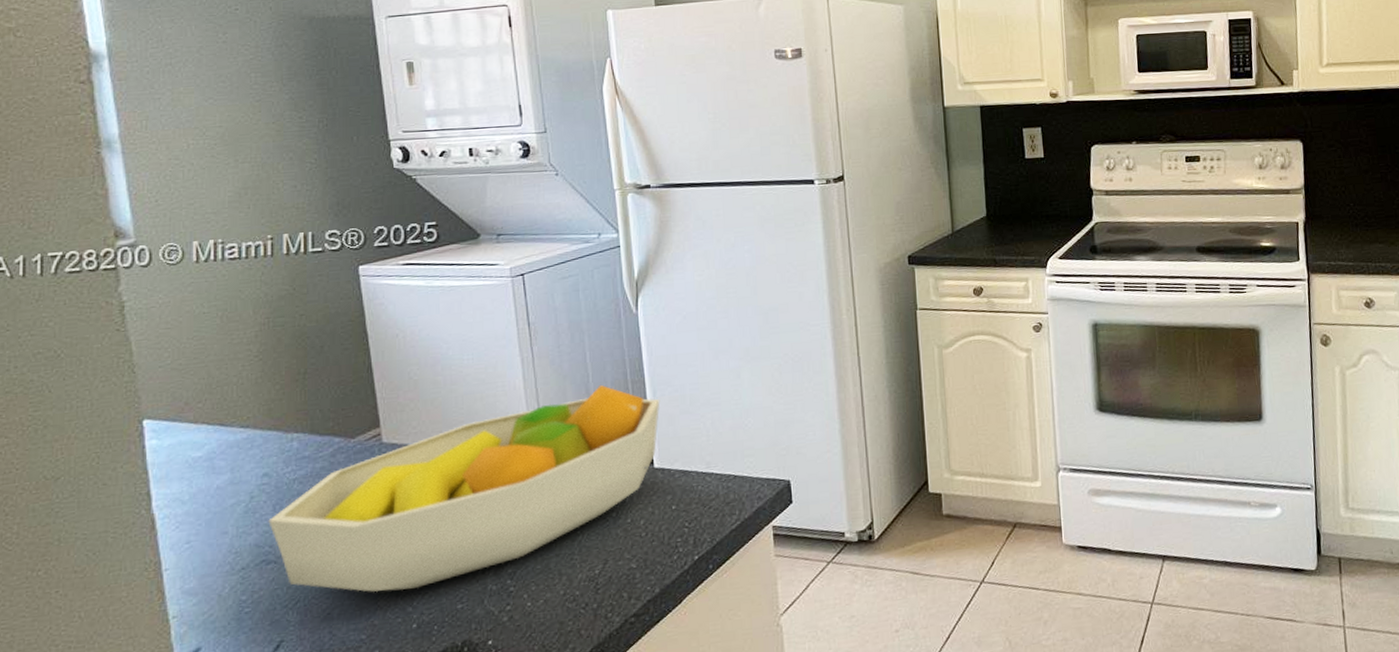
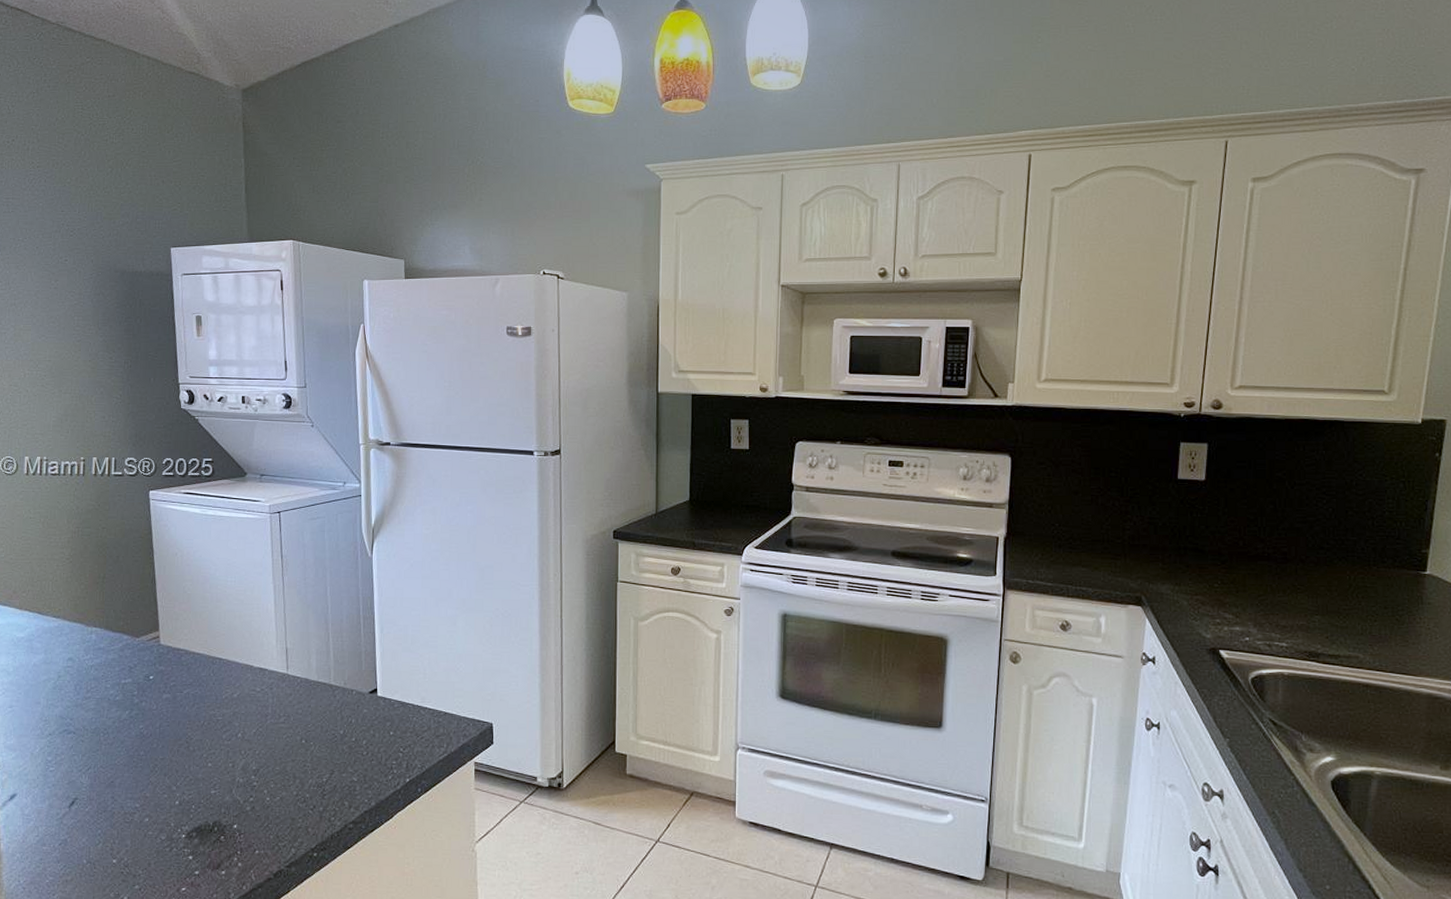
fruit bowl: present [268,384,660,593] -> none [70,617,386,771]

